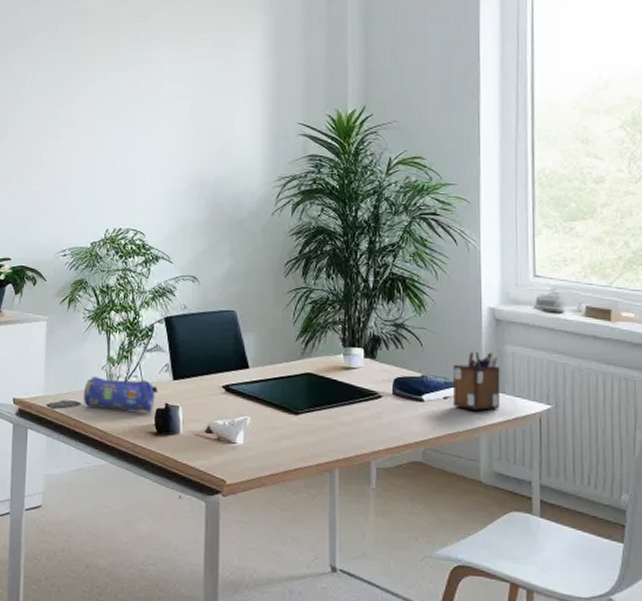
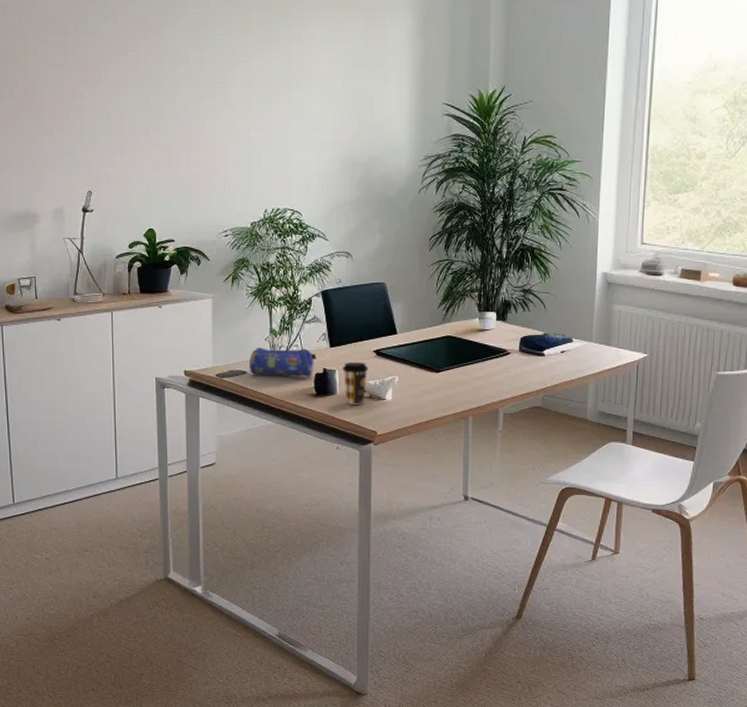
coffee cup: none [187,397,216,448] -> present [342,361,369,405]
desk organizer: present [452,350,501,410] -> none [568,310,609,361]

